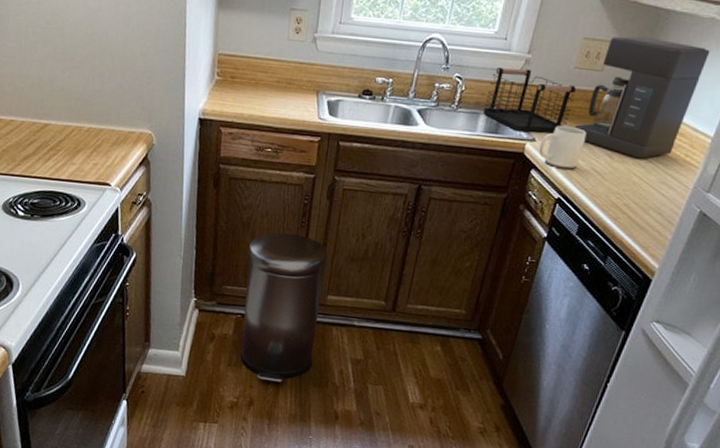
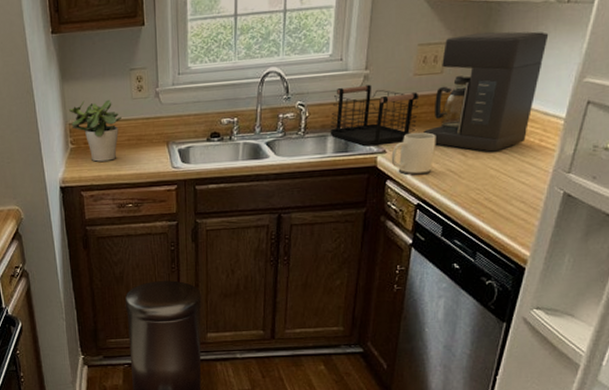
potted plant: none [221,32,274,100] -> present [69,99,122,162]

